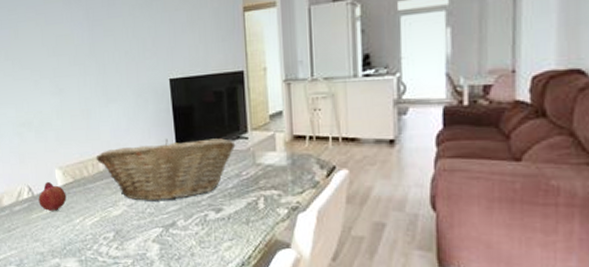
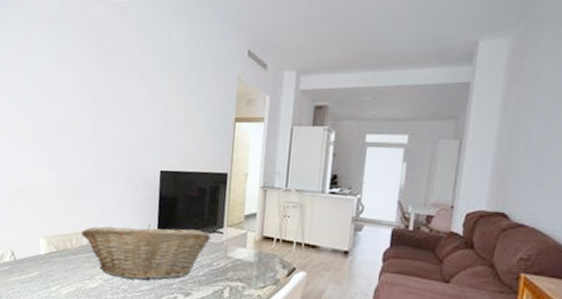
fruit: present [38,181,67,211] -> none [19,248,48,277]

